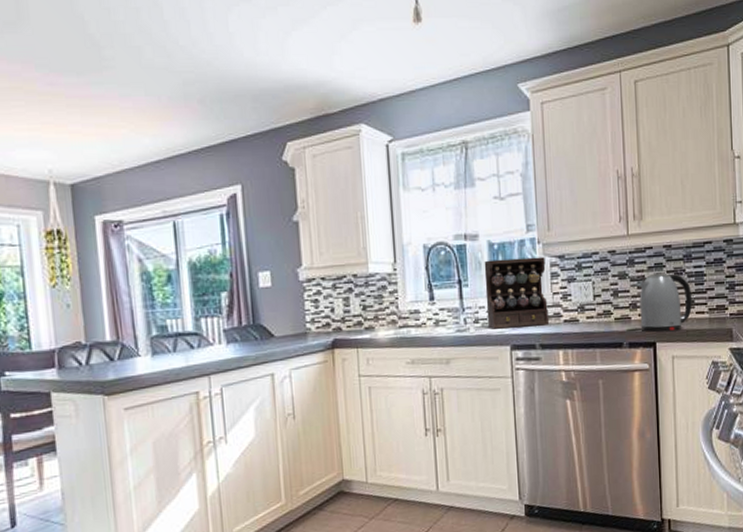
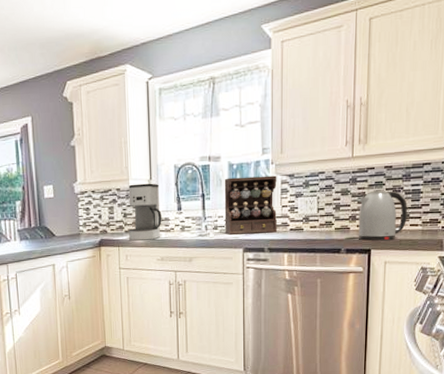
coffee maker: none [367,267,411,340] -> present [128,183,162,241]

